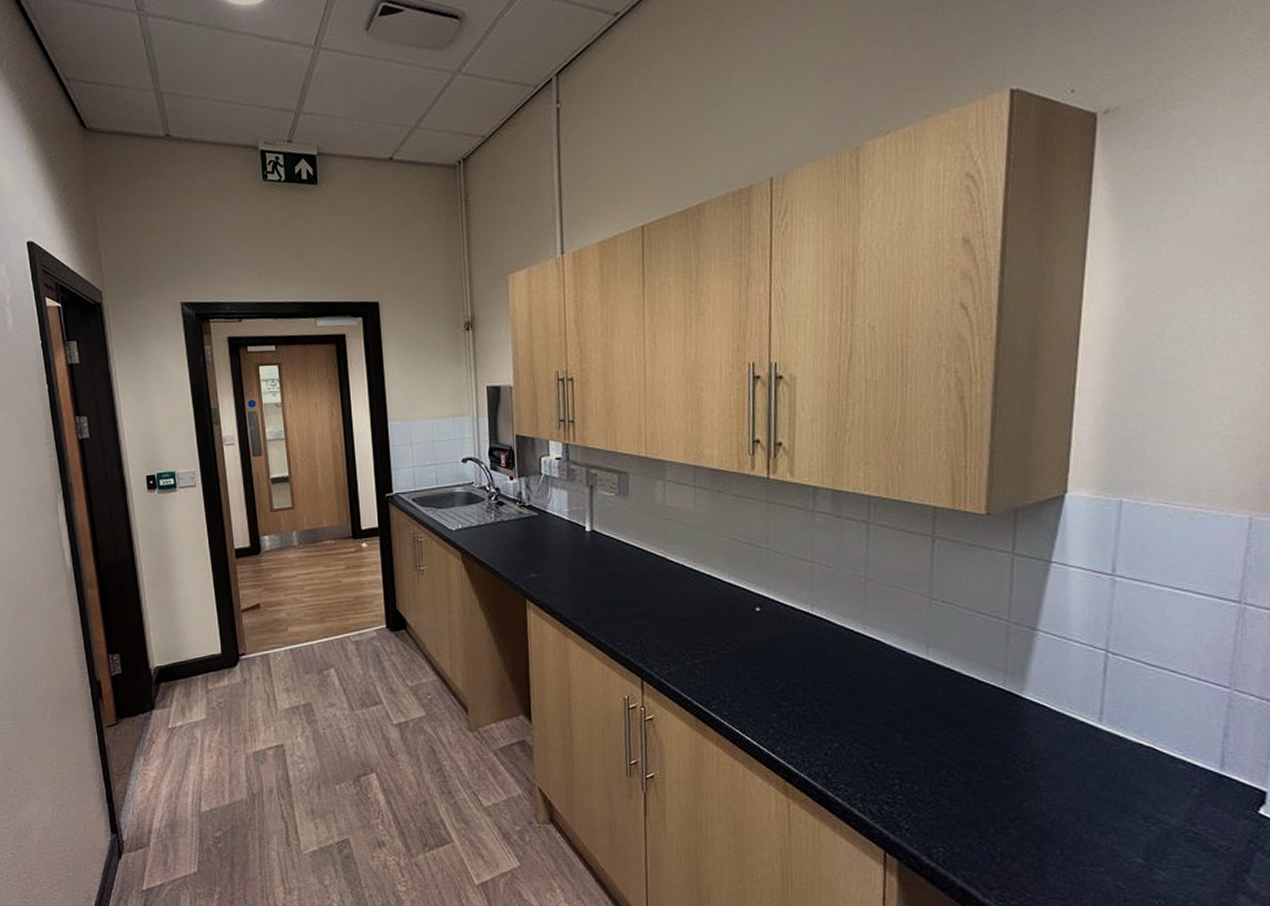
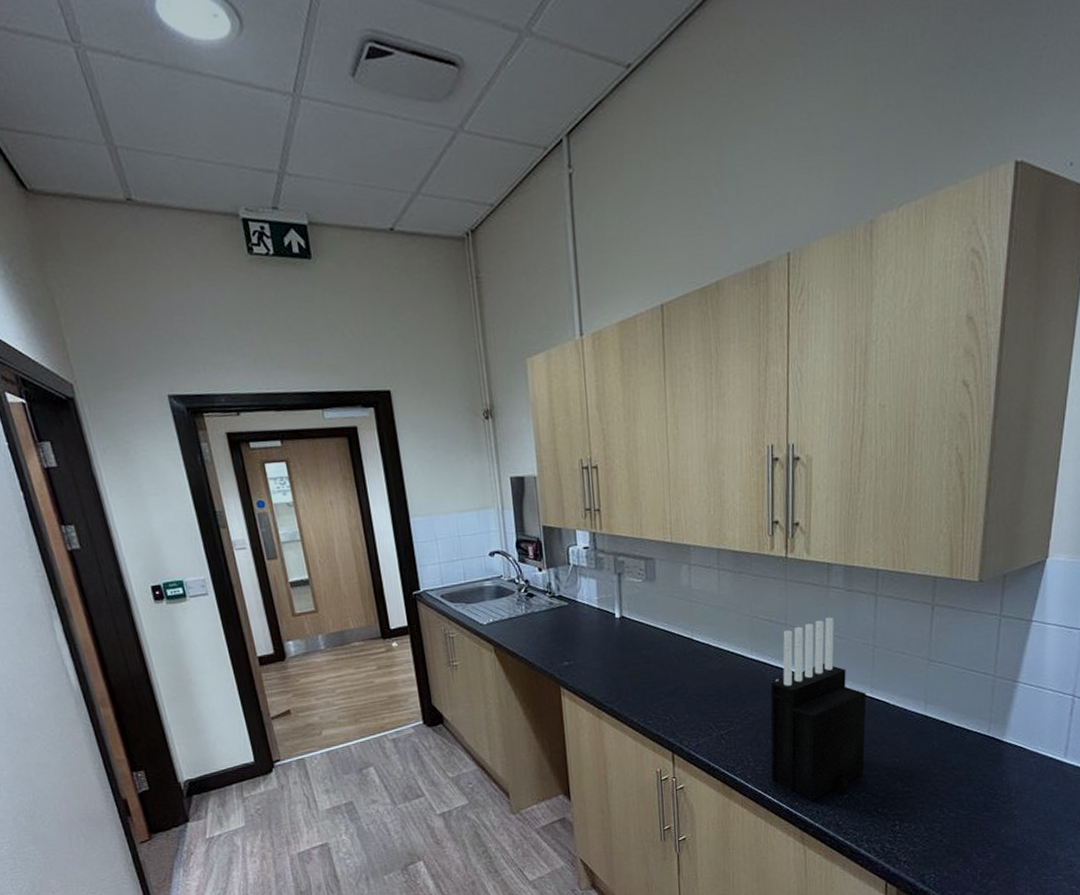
knife block: none [749,543,859,748] -> present [770,616,867,802]

